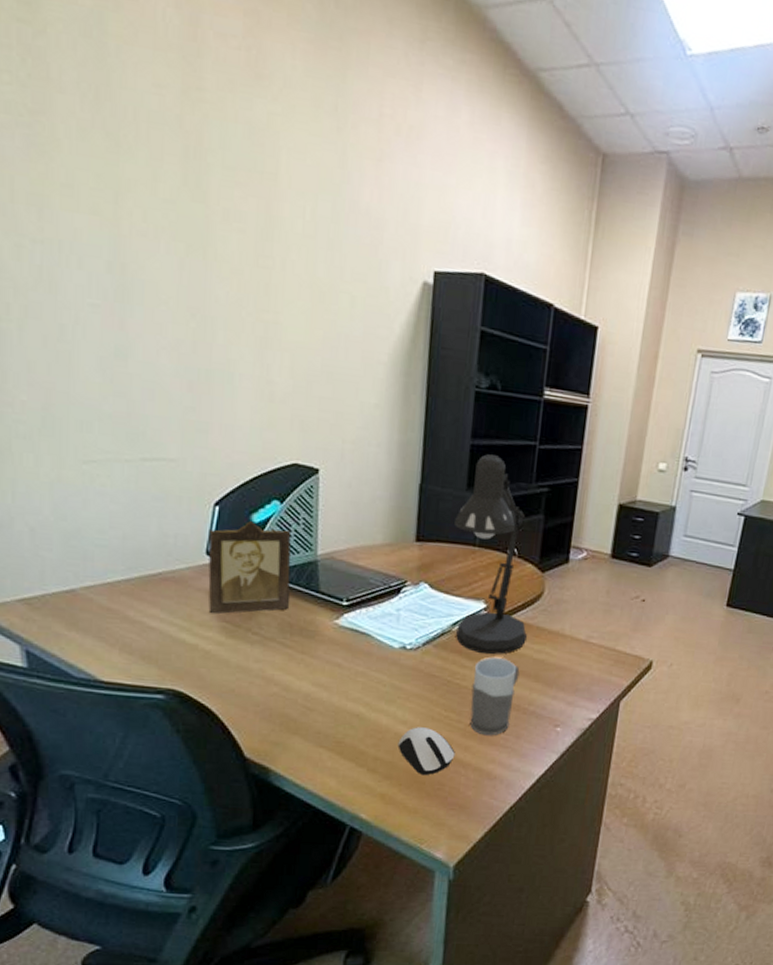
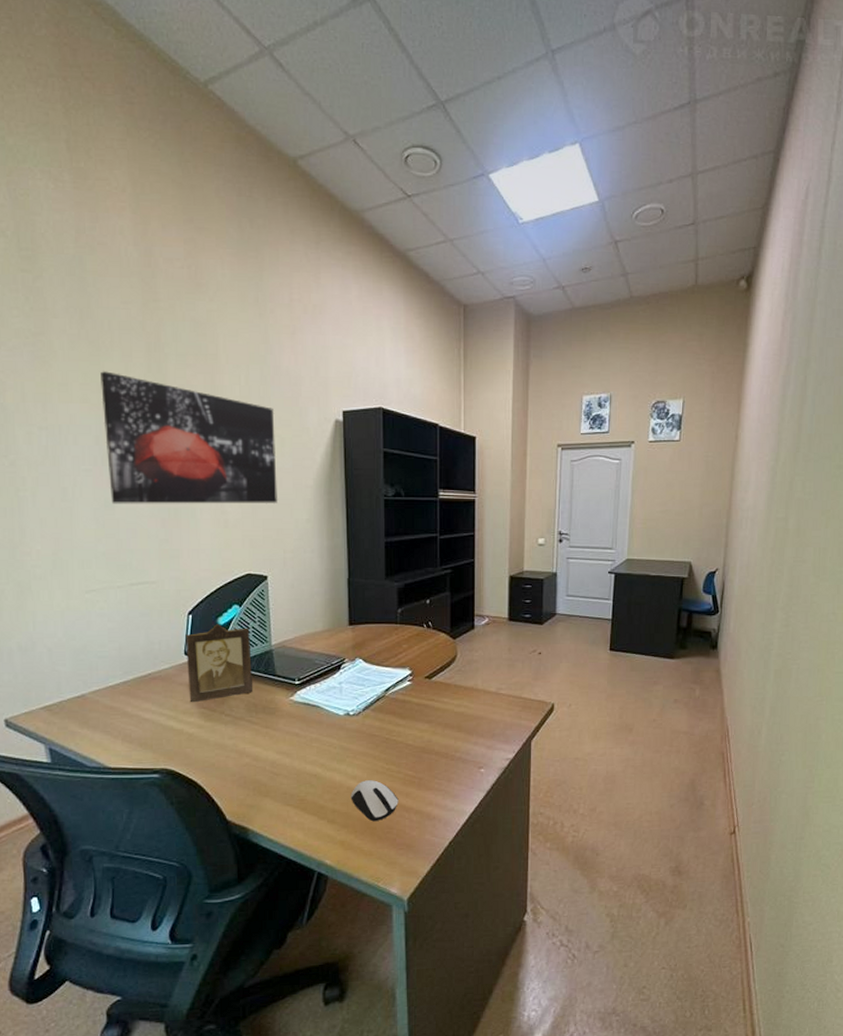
wall art: none [118,175,346,380] -> present [100,371,277,504]
desk lamp: present [454,454,528,654] -> none [379,548,448,712]
mug: present [470,657,520,736] -> none [407,714,445,782]

